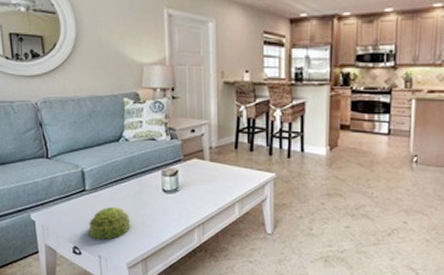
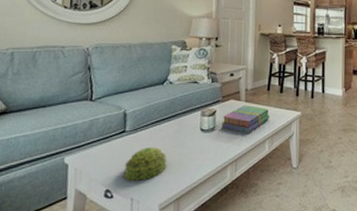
books: none [184,165,239,195] -> present [220,105,270,133]

